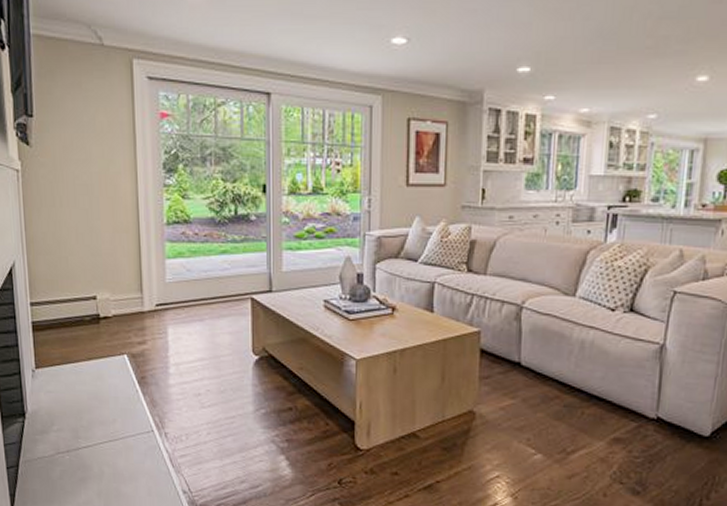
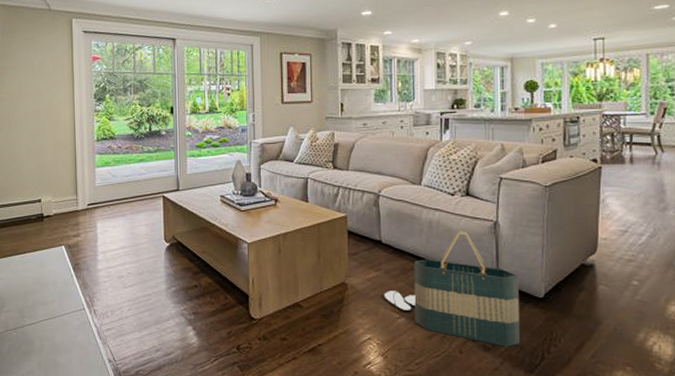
slippers: none [517,422,557,449] -> present [382,291,416,313]
tote bag: none [553,354,683,491] -> present [414,231,521,347]

